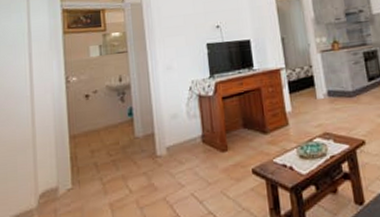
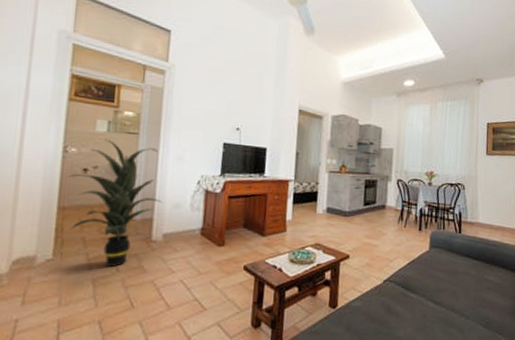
indoor plant: none [73,62,160,189] -> present [67,138,162,267]

